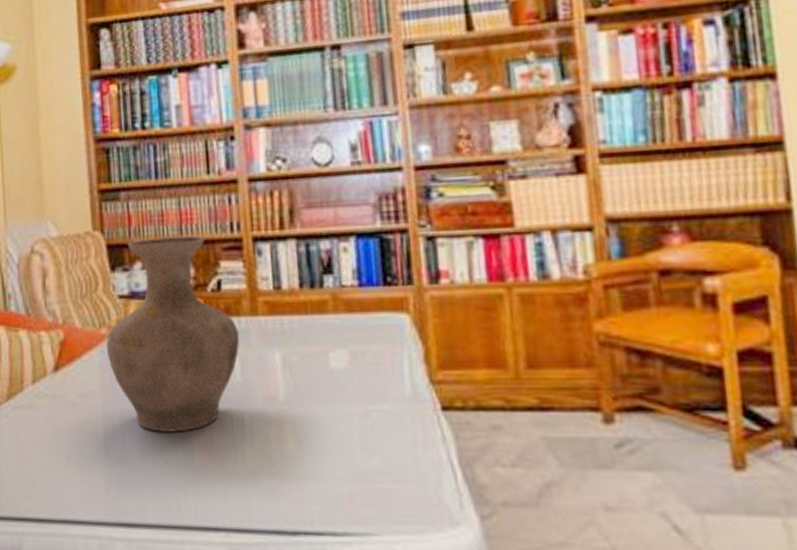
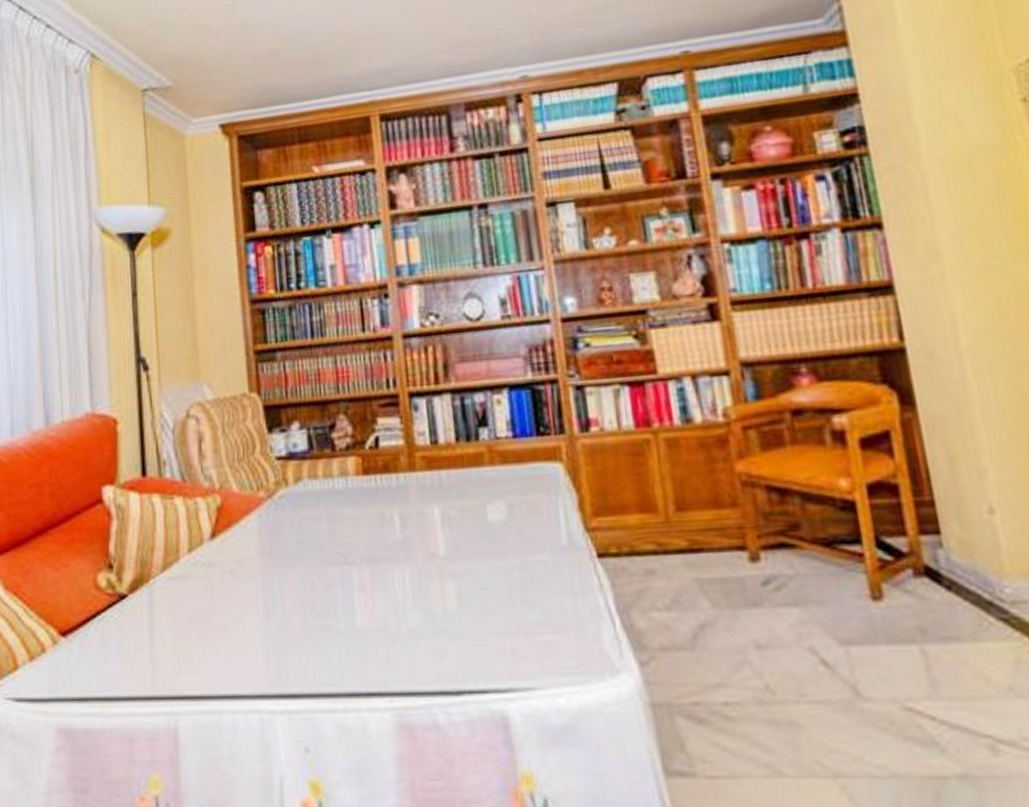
vase: present [106,235,240,432] -> none [265,393,399,596]

